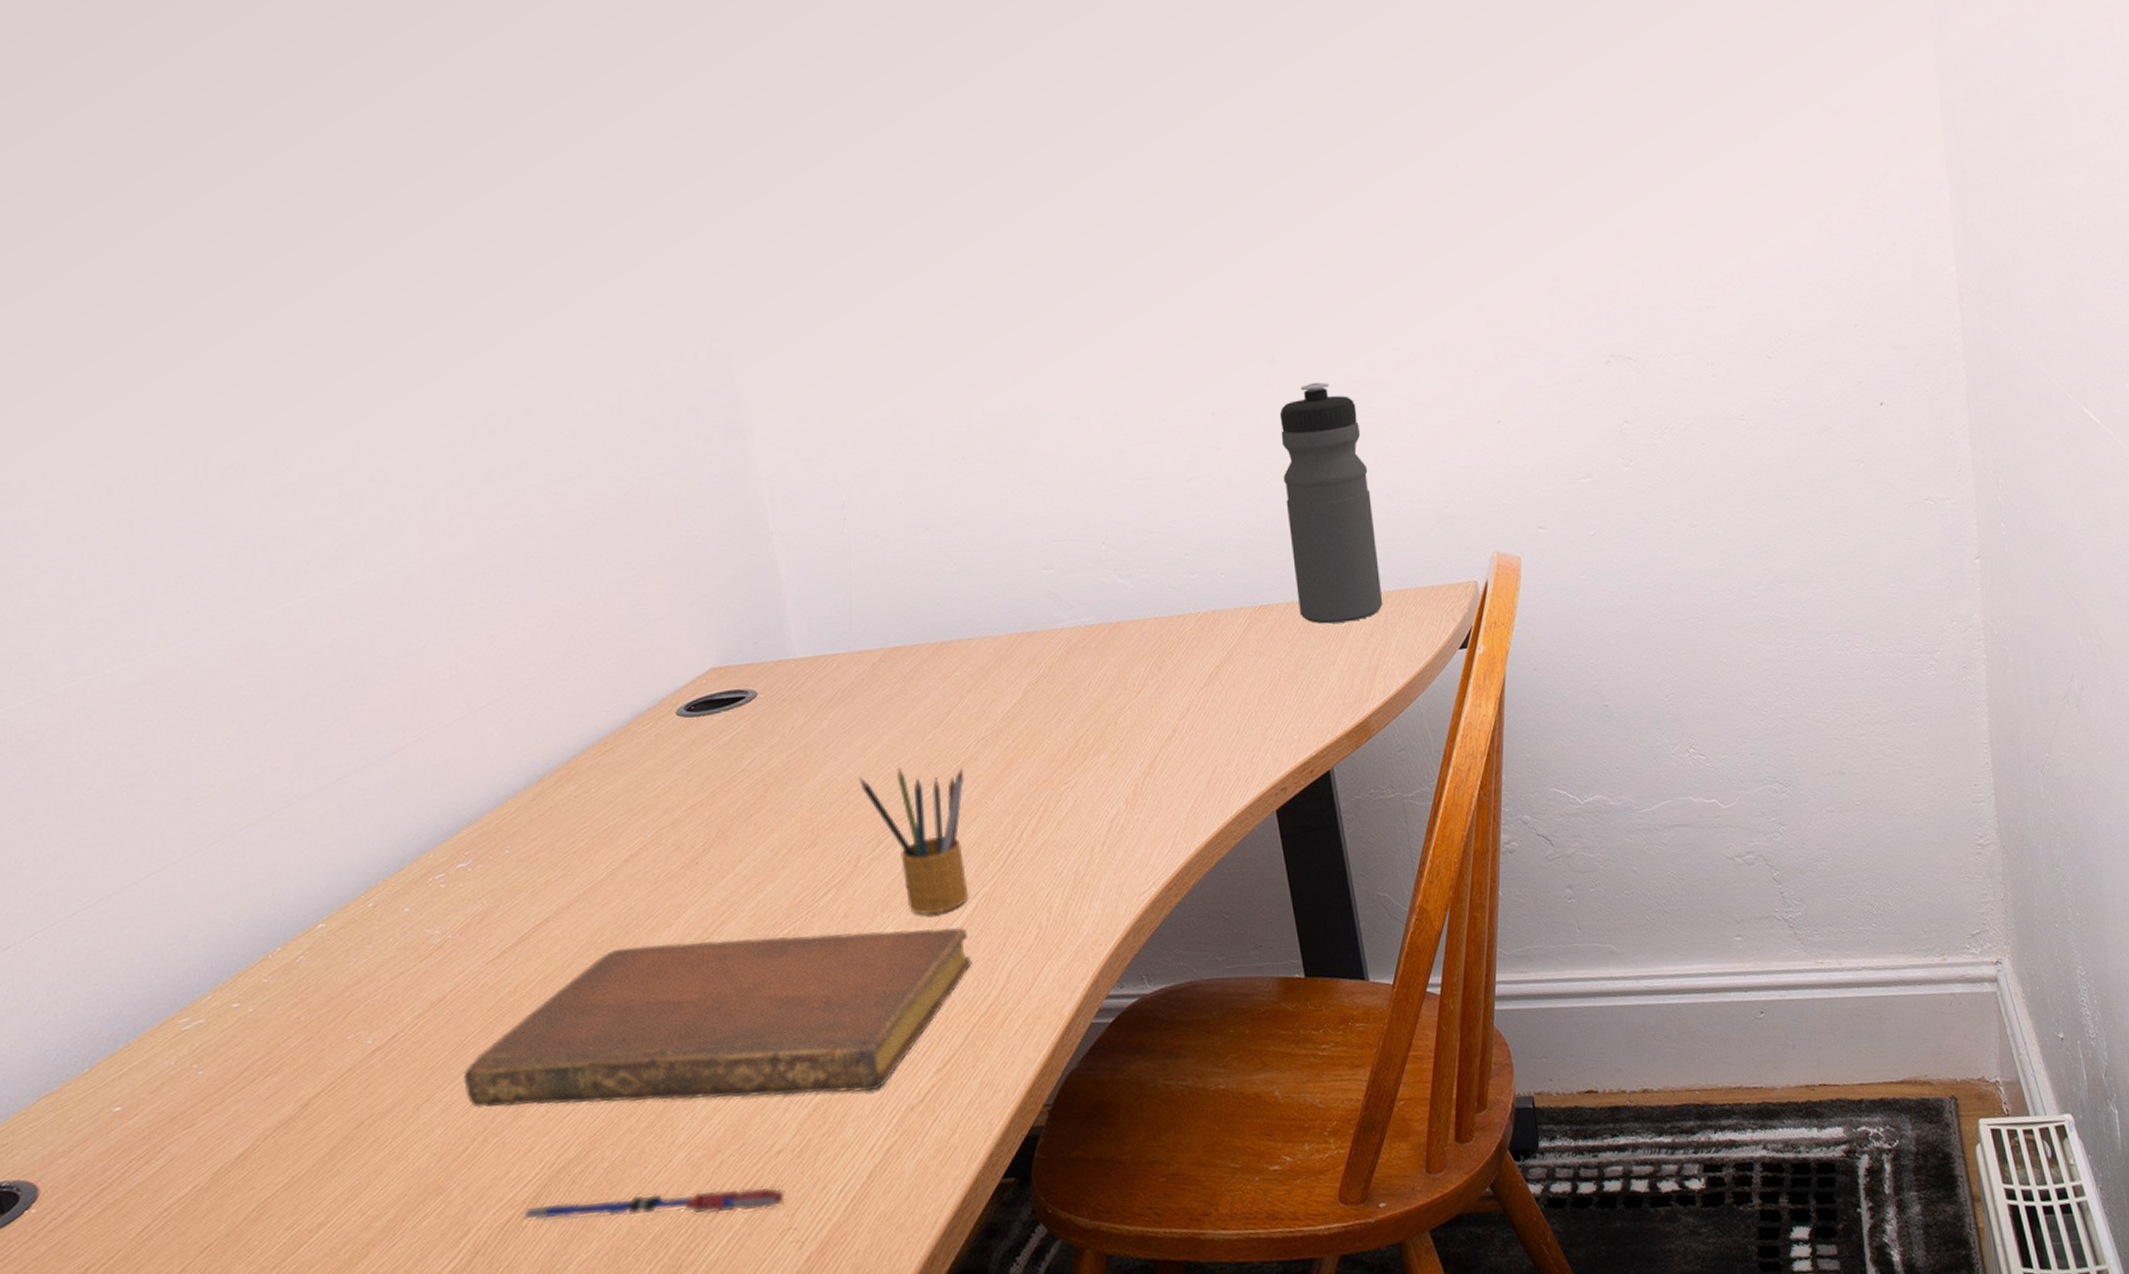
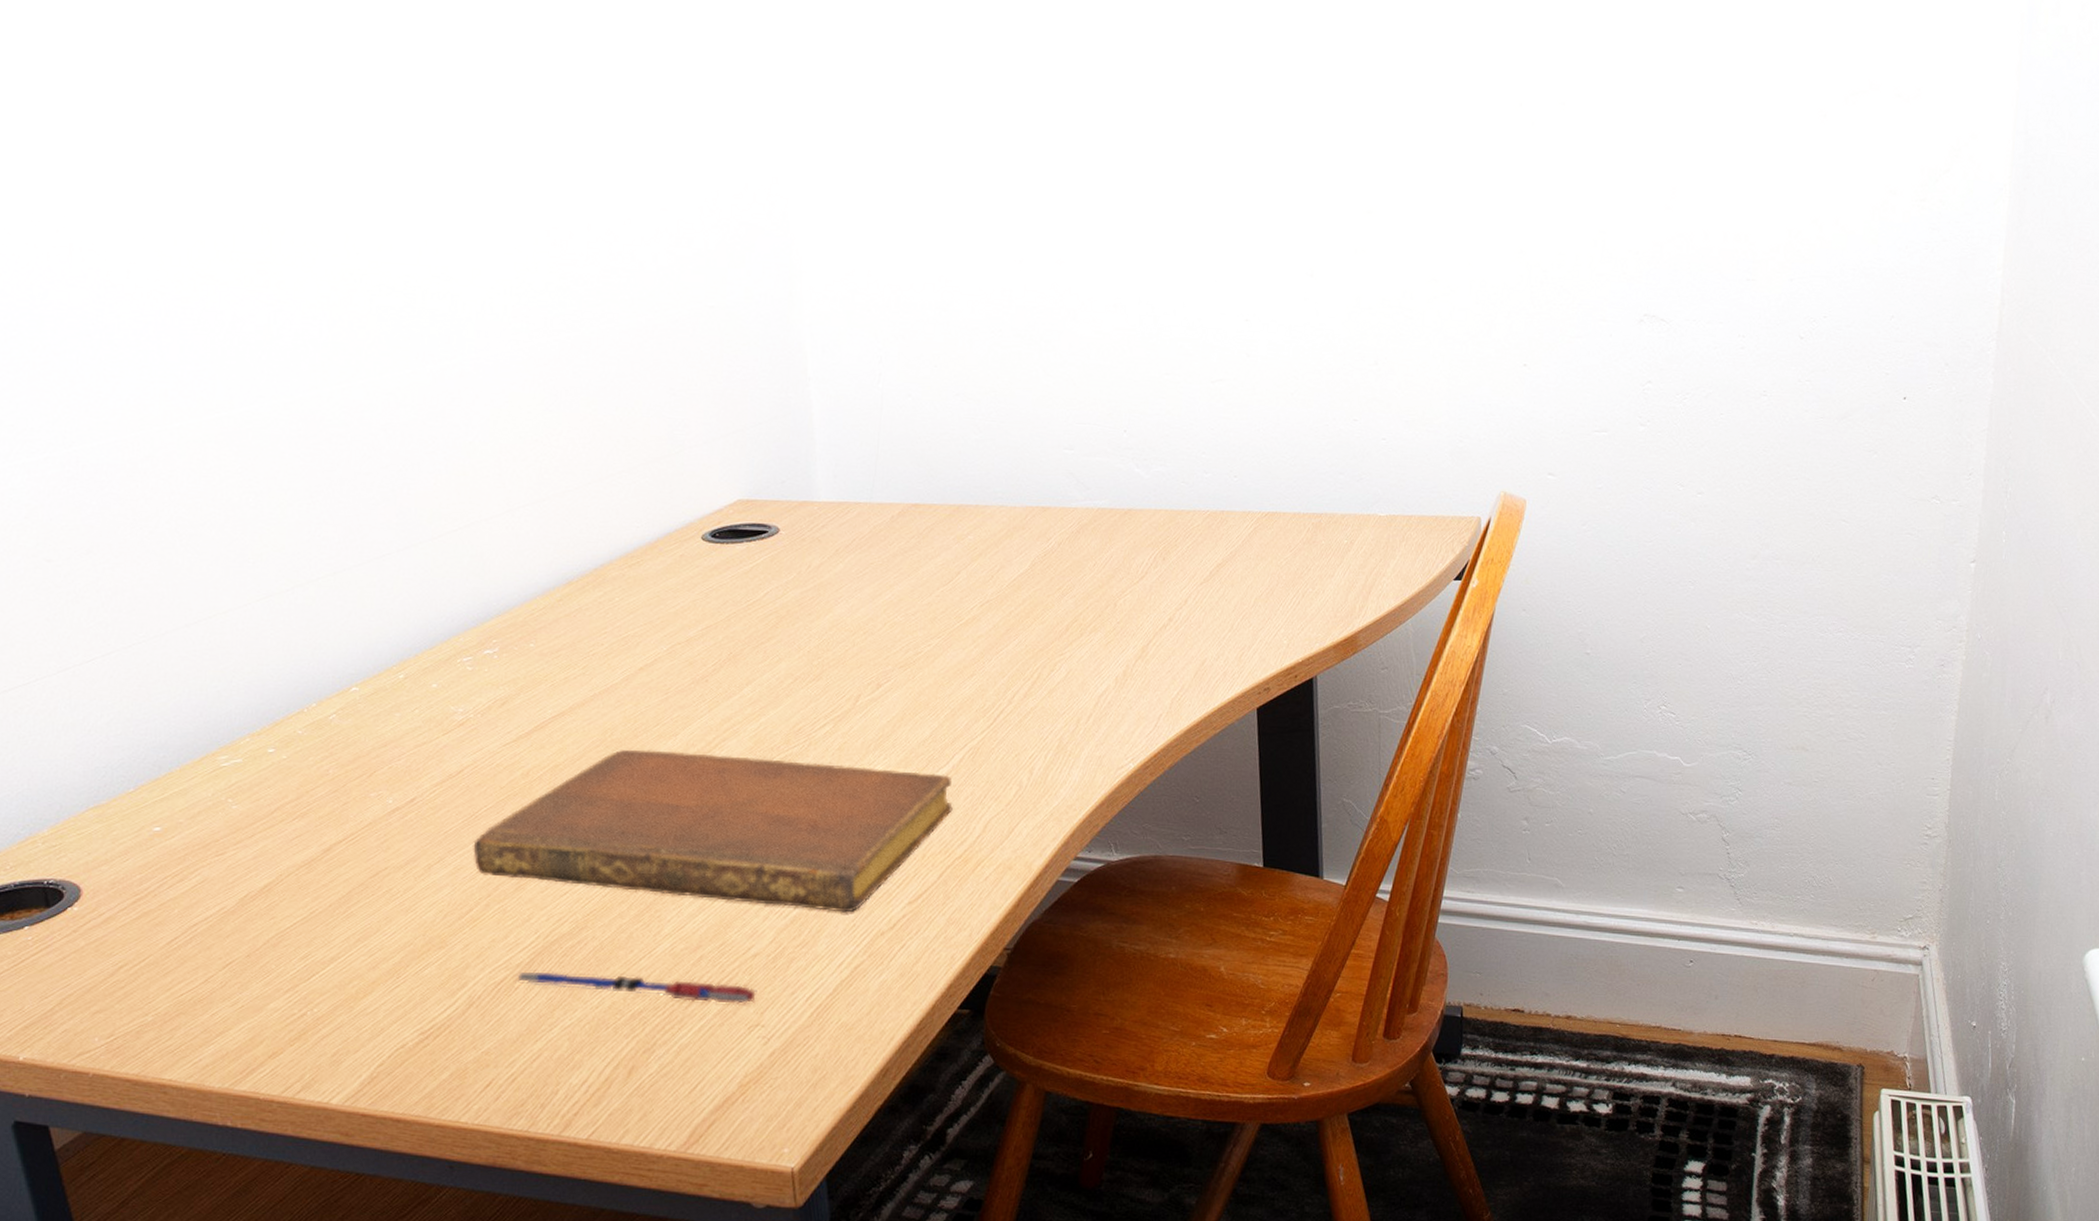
pencil box: present [858,767,969,915] -> none [866,618,966,760]
water bottle: present [1279,382,1383,624] -> none [1305,302,1390,540]

